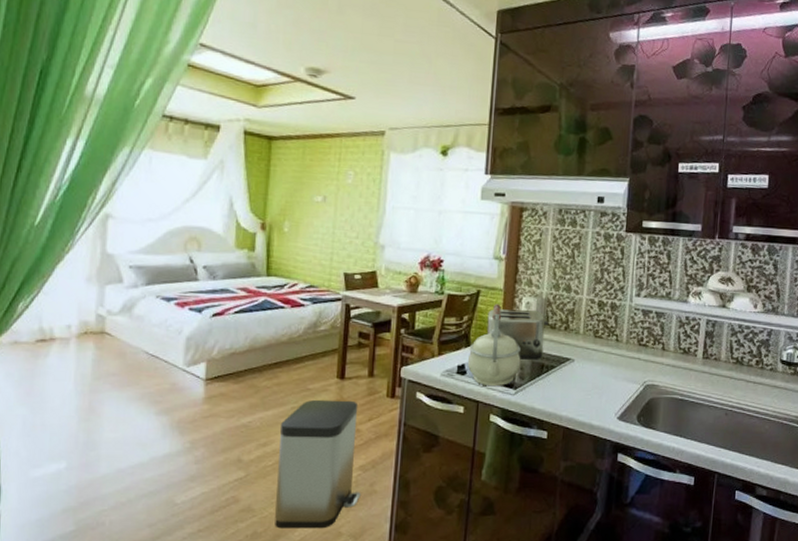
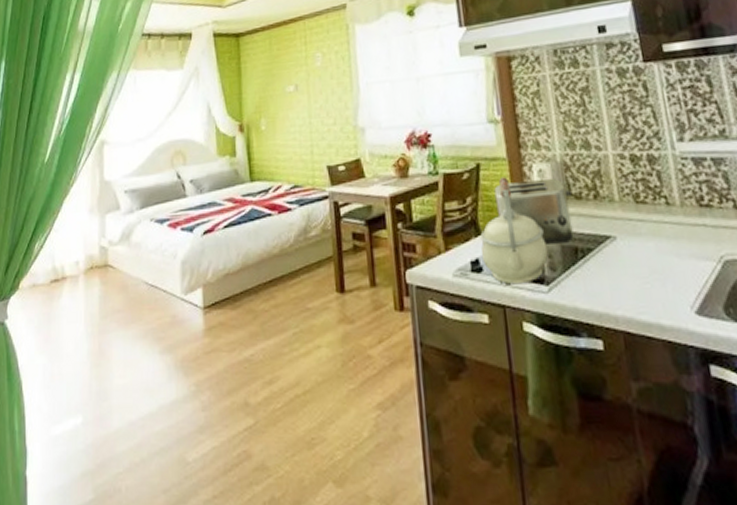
pedal bin: present [275,399,361,529] -> none [283,318,385,492]

